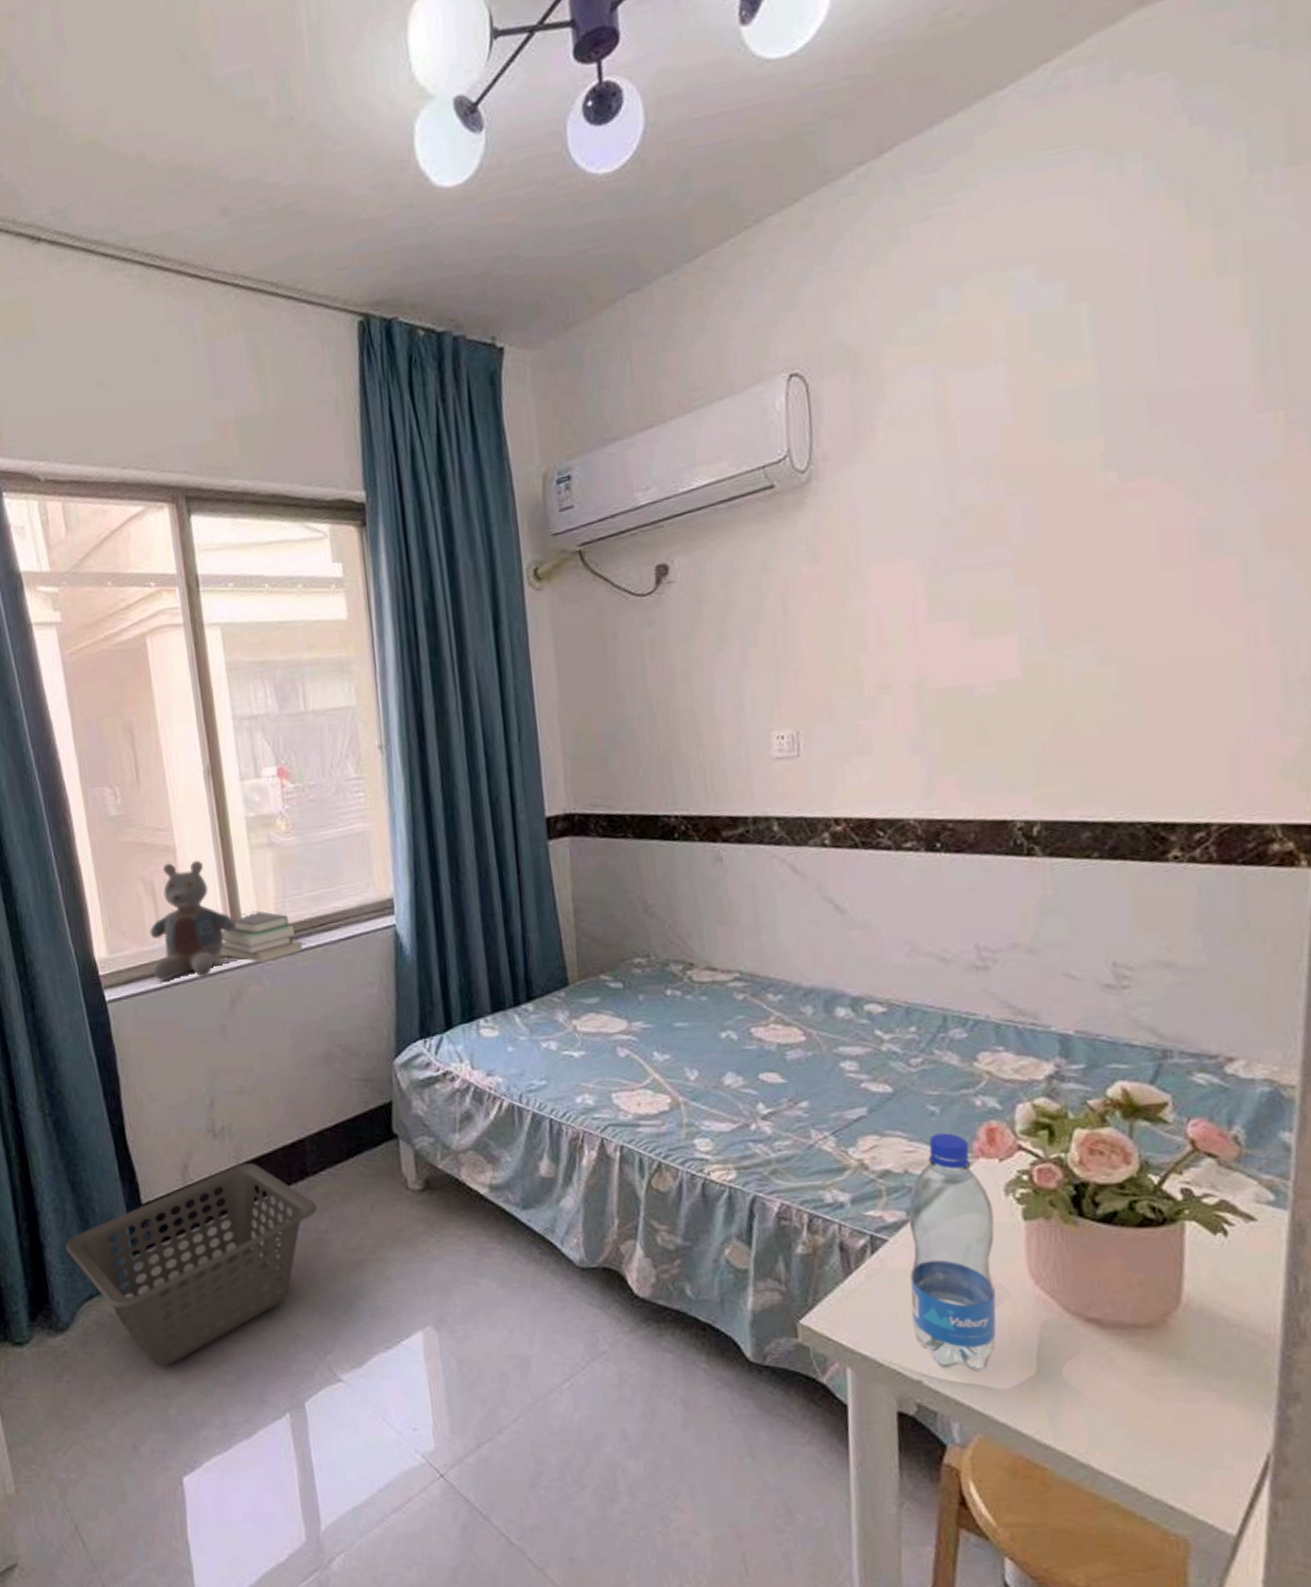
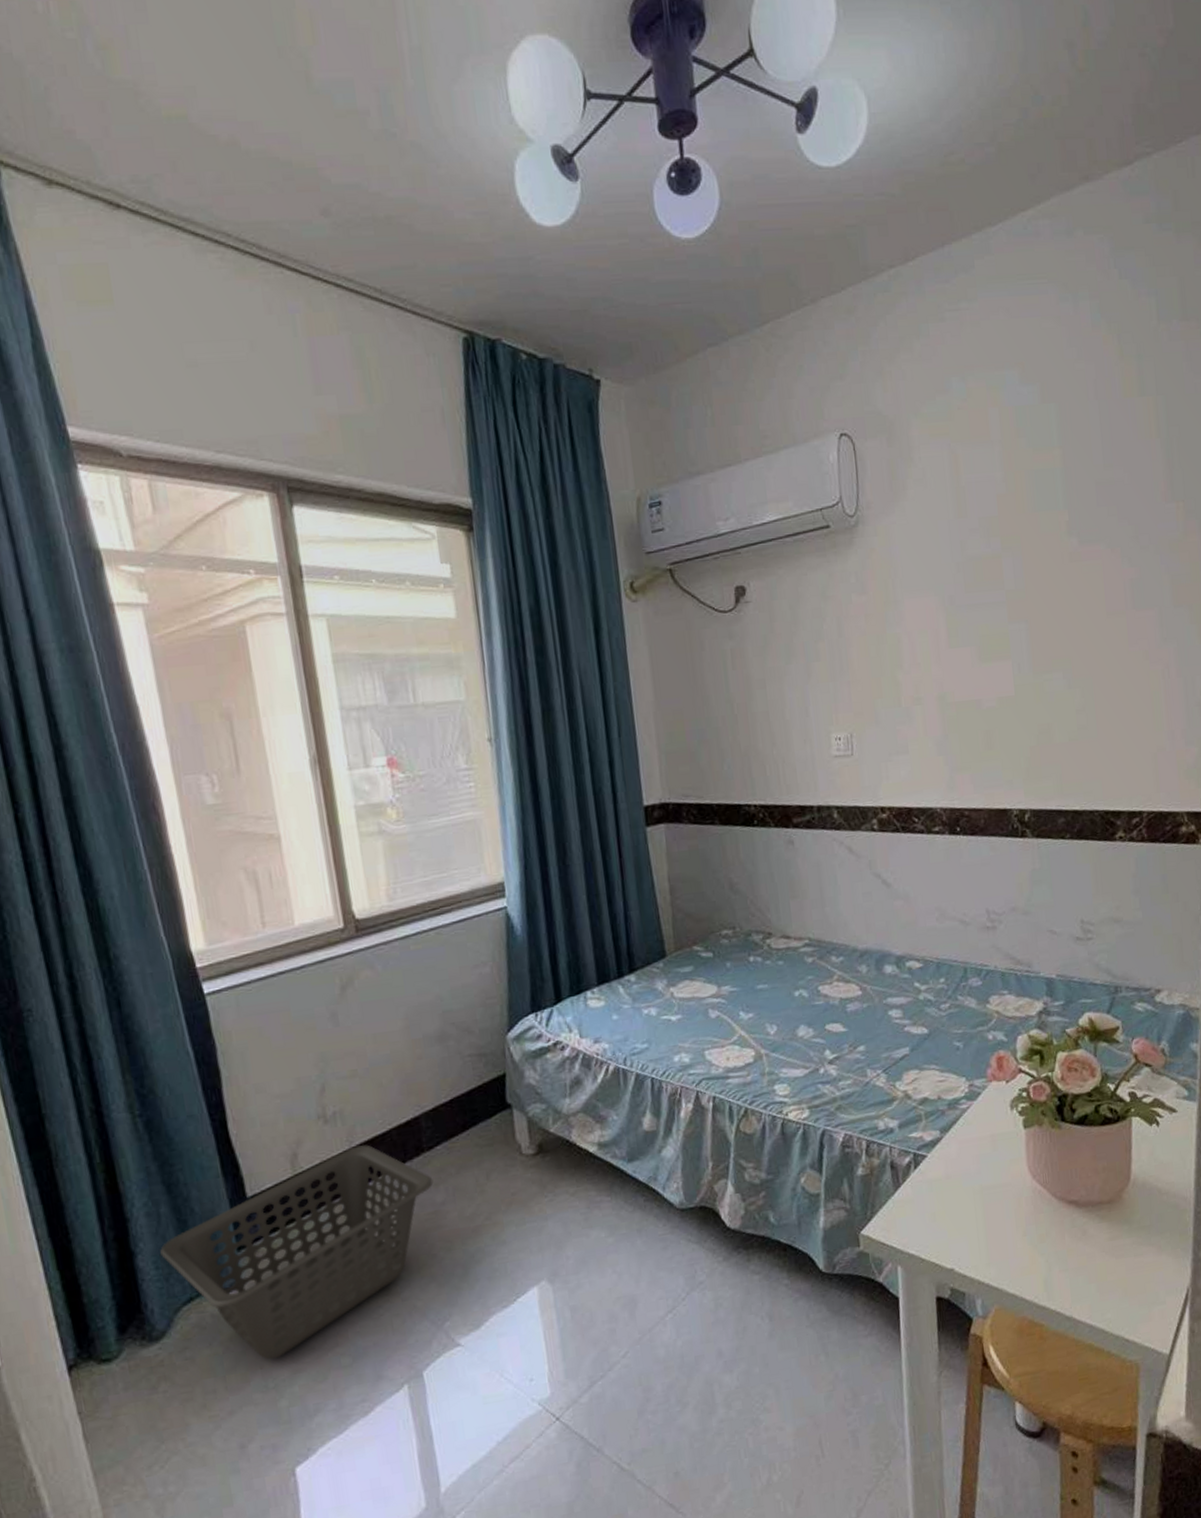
stuffed animal: present [149,860,236,981] -> none [252,848,346,971]
books: present [221,911,303,963] -> none [330,897,416,949]
bottle: present [908,1133,997,1373] -> none [941,1063,1007,1257]

